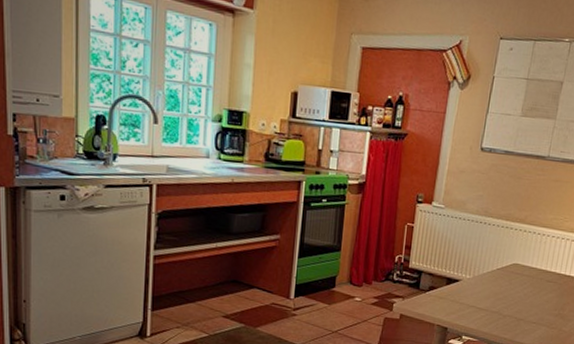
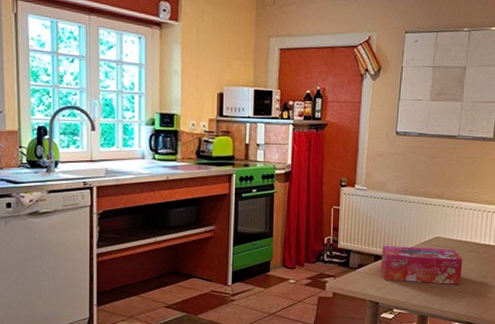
tissue box: none [452,268,541,315] -> present [380,245,463,284]

